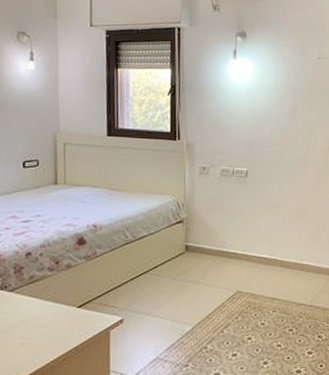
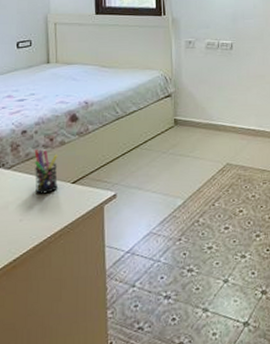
pen holder: none [38,272,64,318] -> present [34,149,58,194]

